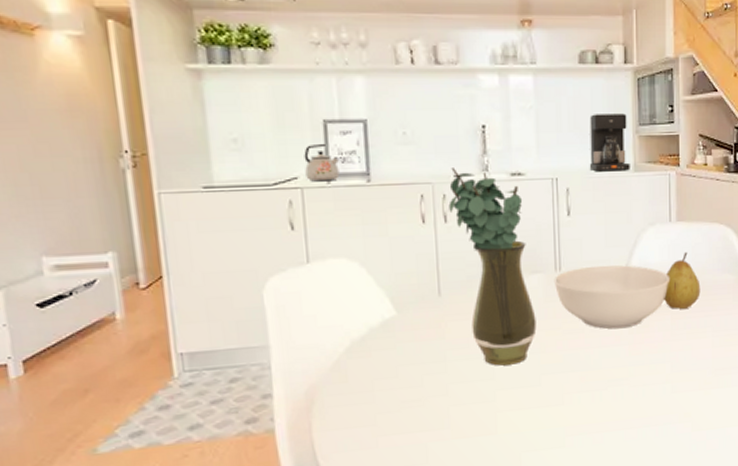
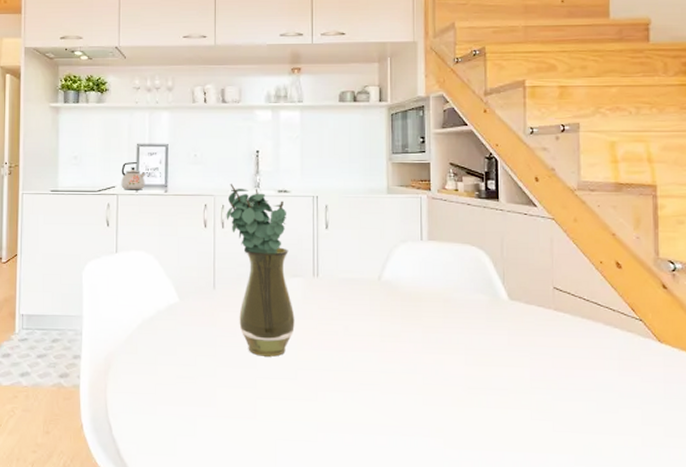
bowl: present [553,265,671,329] -> none [311,275,422,336]
coffee maker: present [589,113,630,172] -> none [346,143,384,193]
fruit: present [664,251,701,309] -> none [415,269,452,323]

